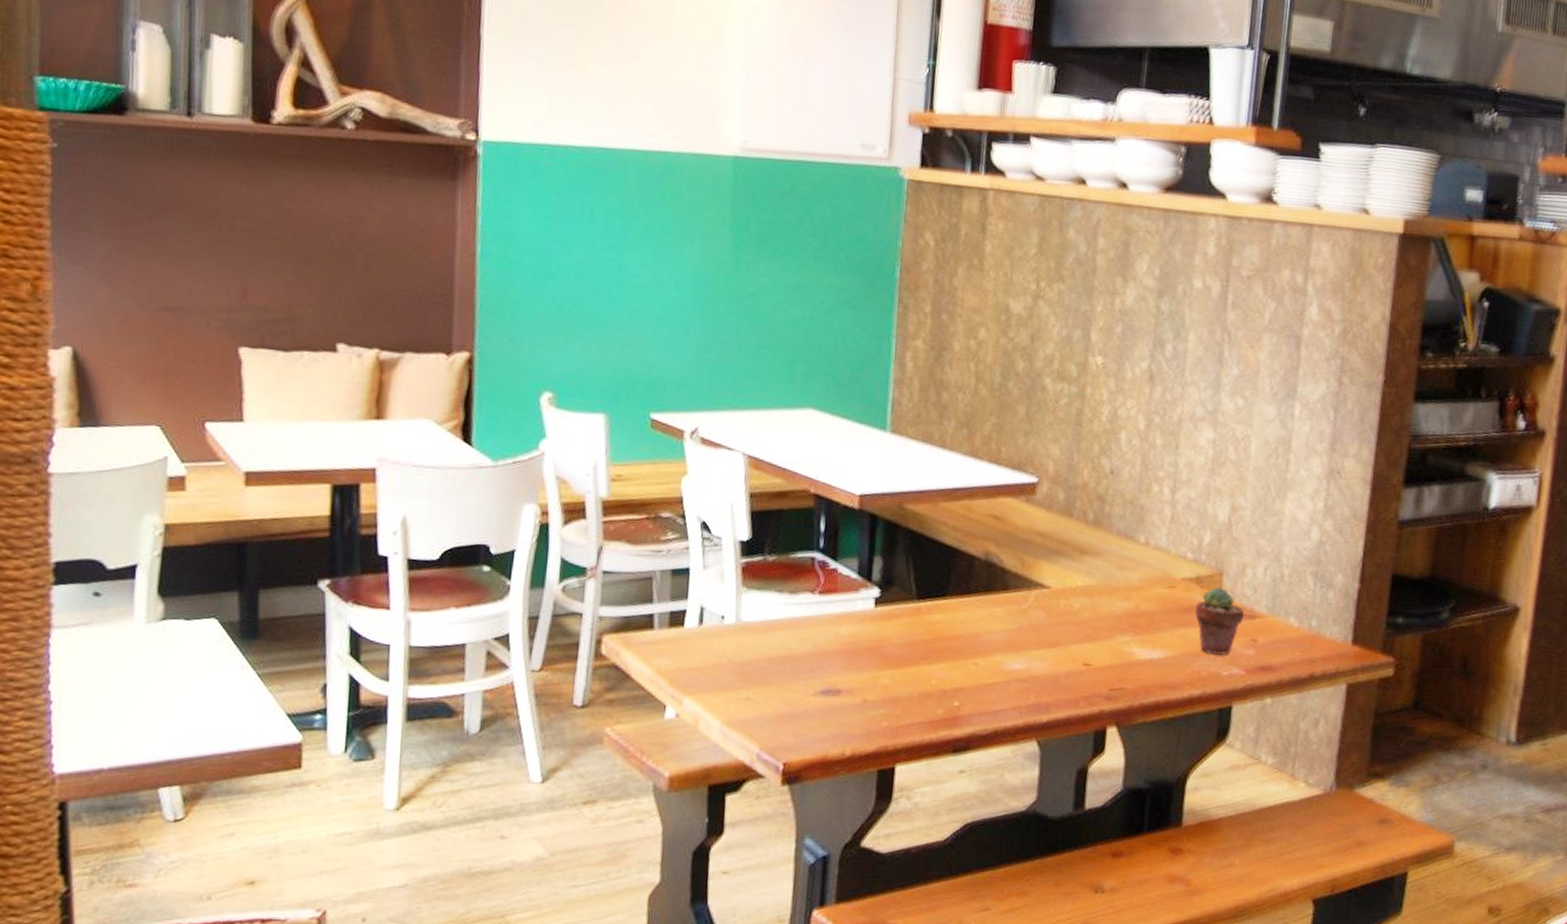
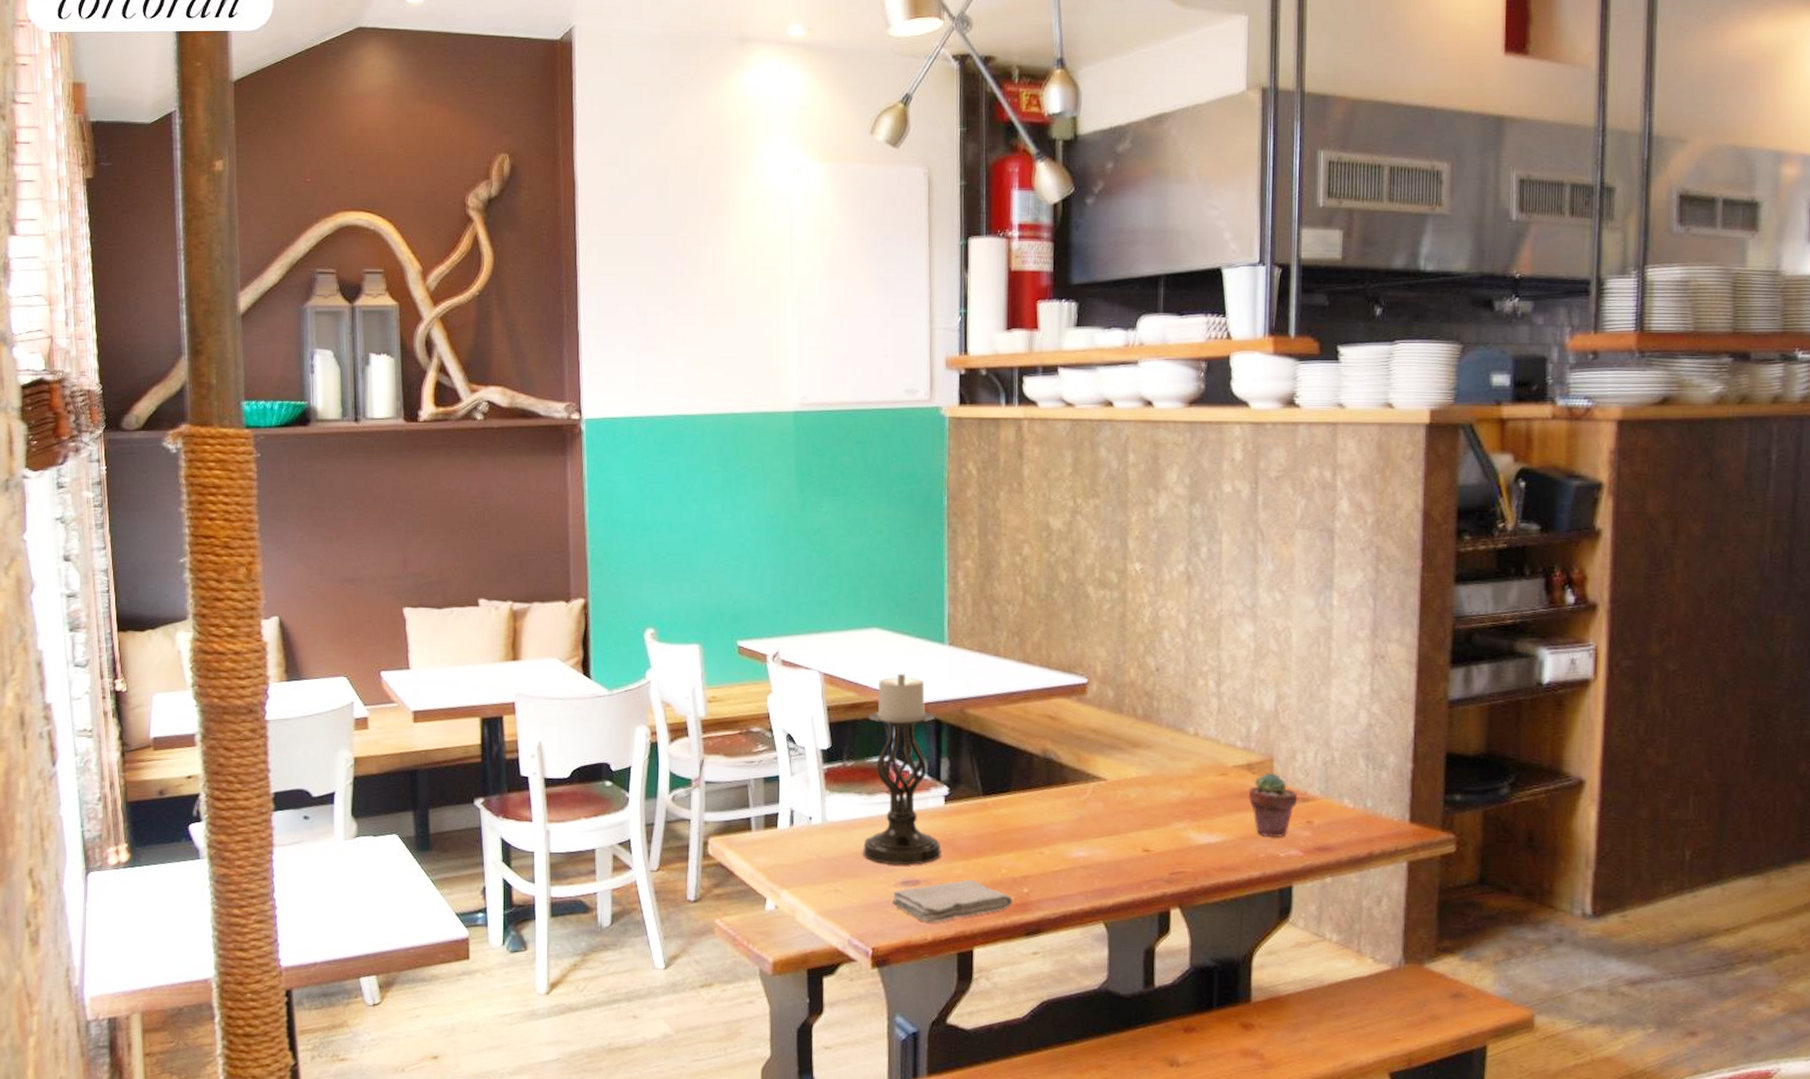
candle holder: none [780,460,871,673] -> present [863,673,941,865]
washcloth: none [809,691,942,737] -> present [892,880,1013,923]

